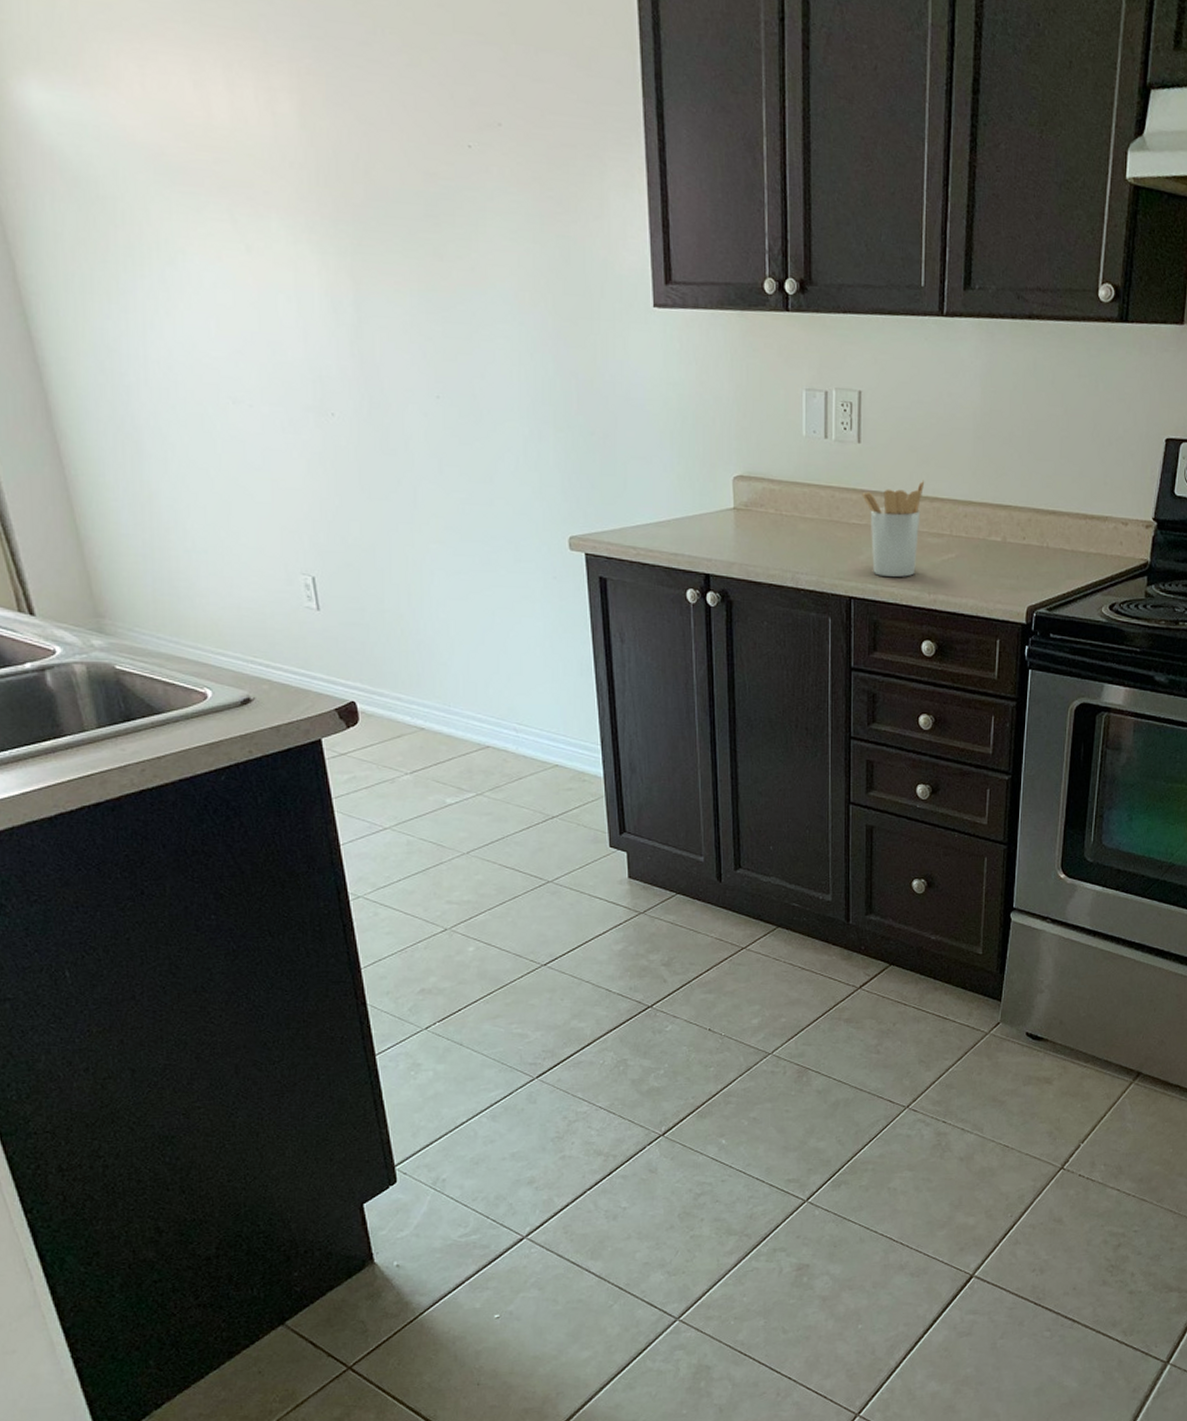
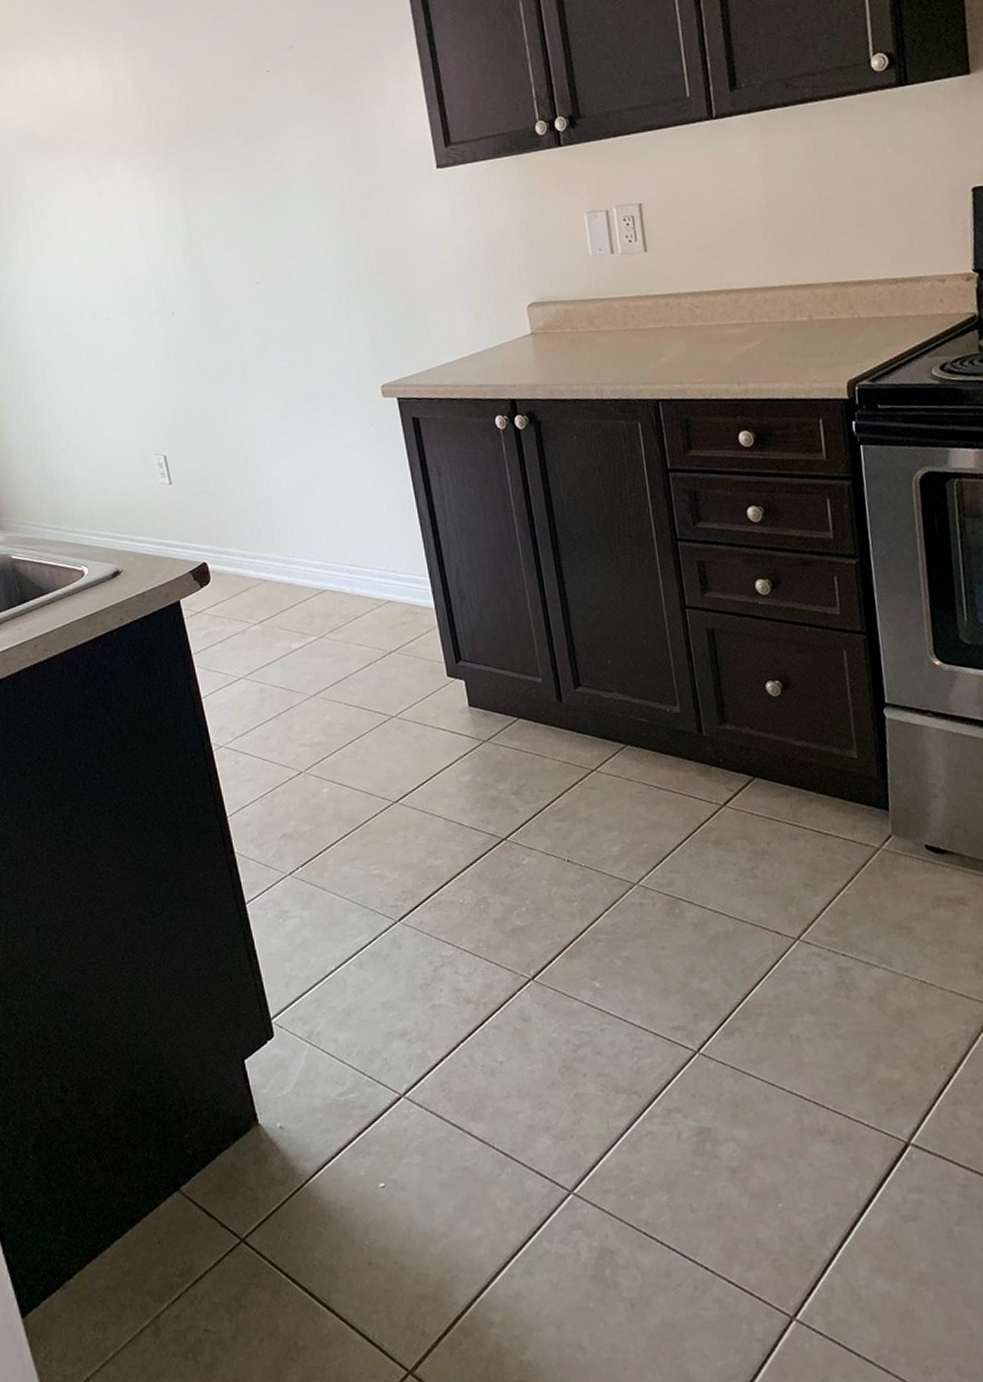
utensil holder: present [862,480,925,577] -> none [655,275,721,375]

